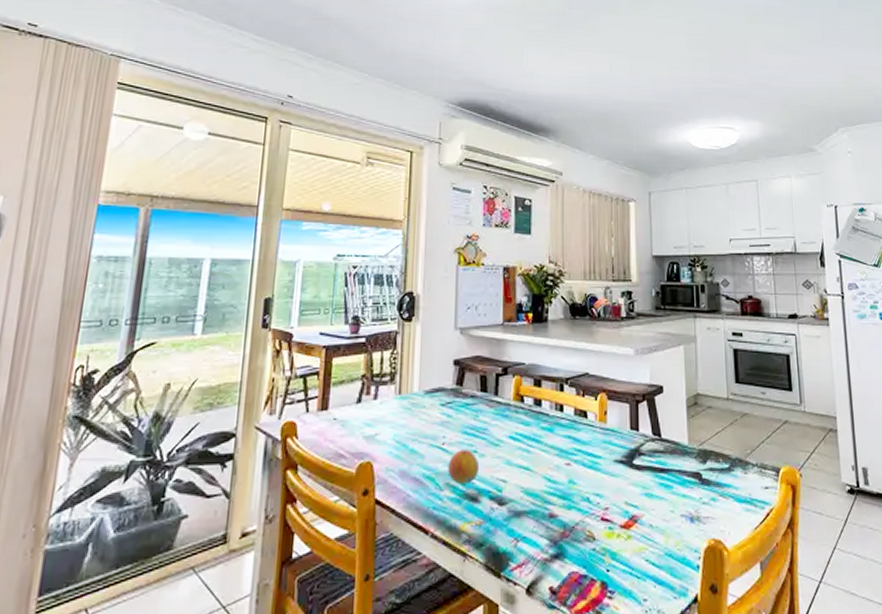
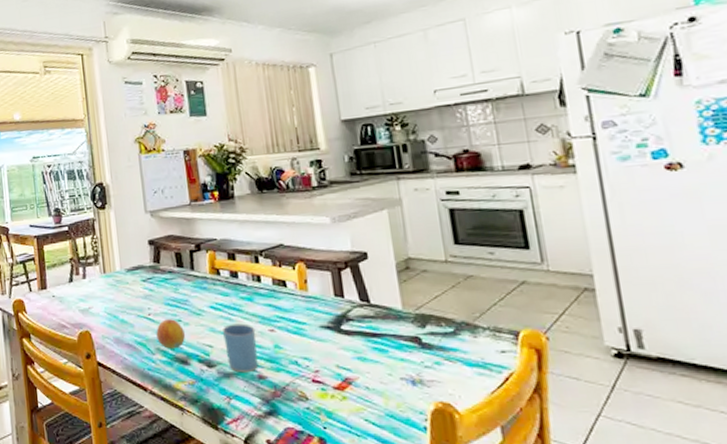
mug: none [519,456,552,511] -> present [223,323,258,373]

